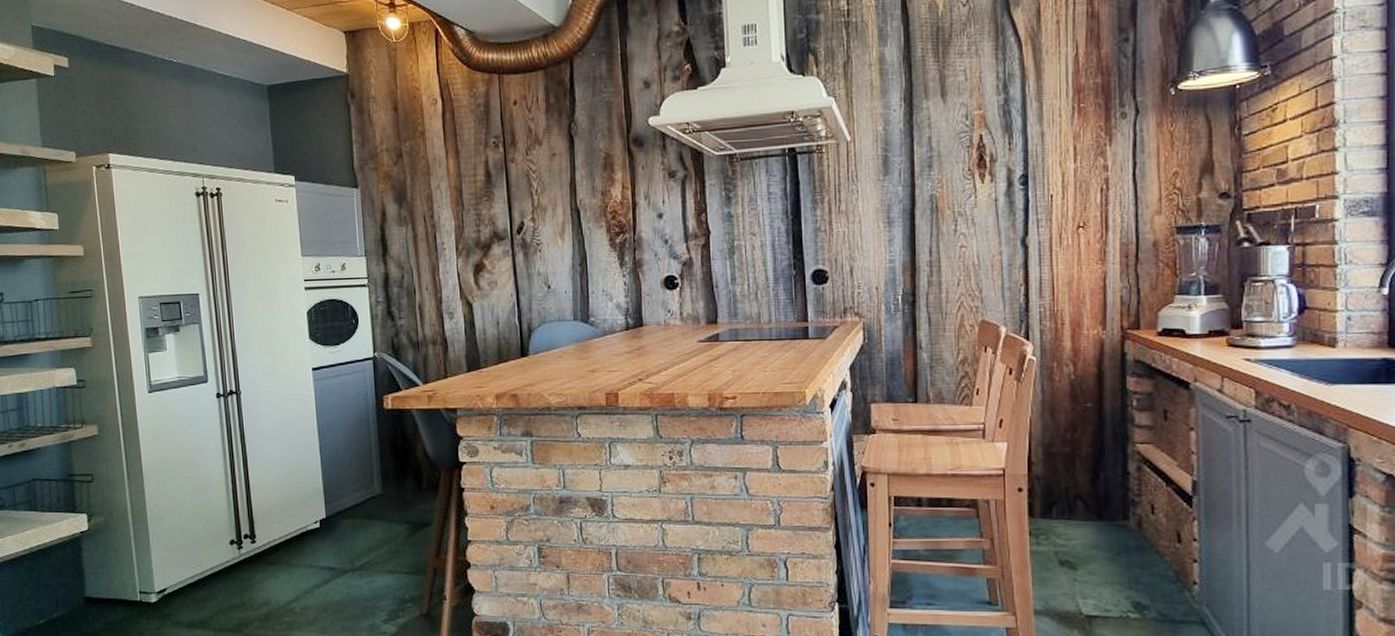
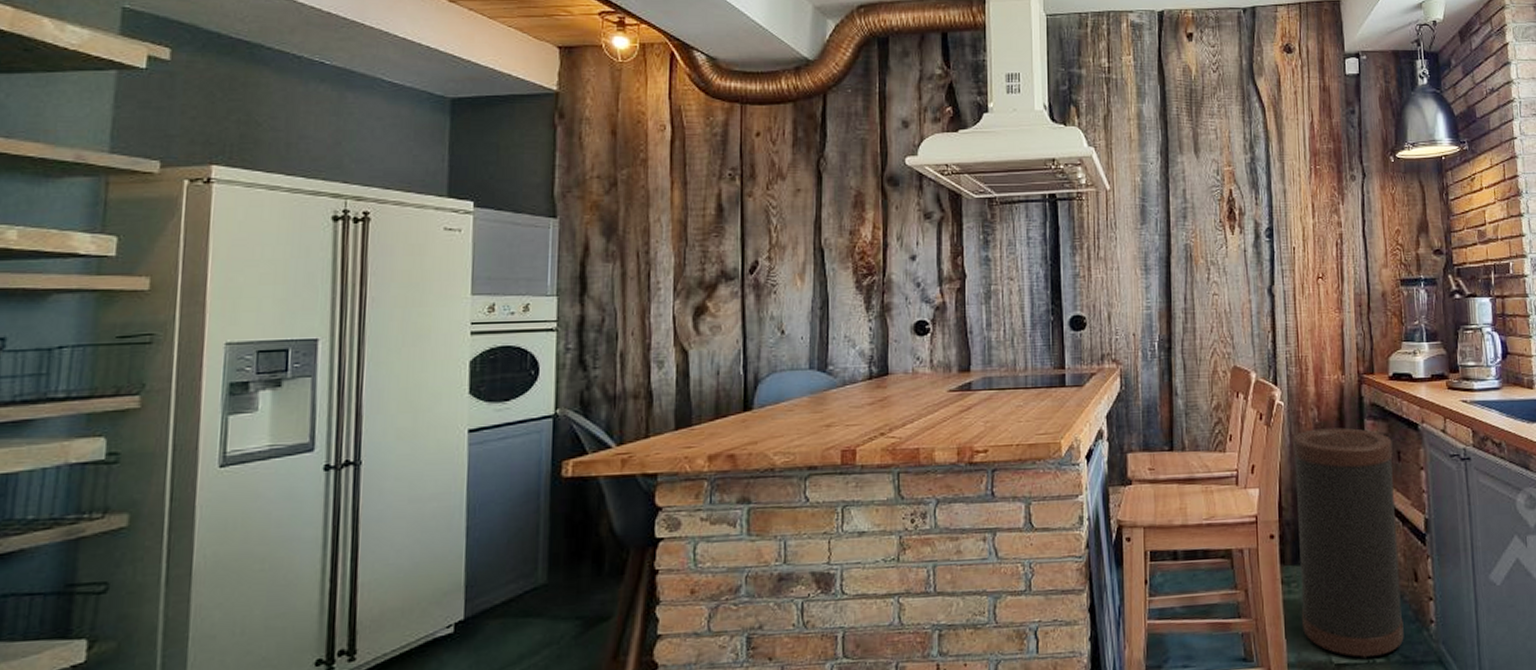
trash can: none [1044,384,1163,614] -> present [1292,427,1404,660]

